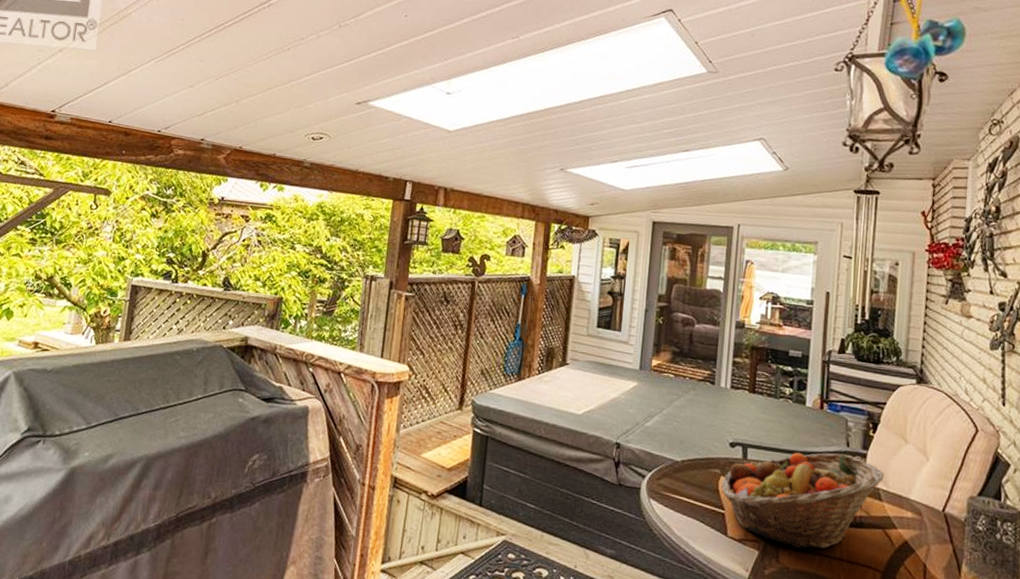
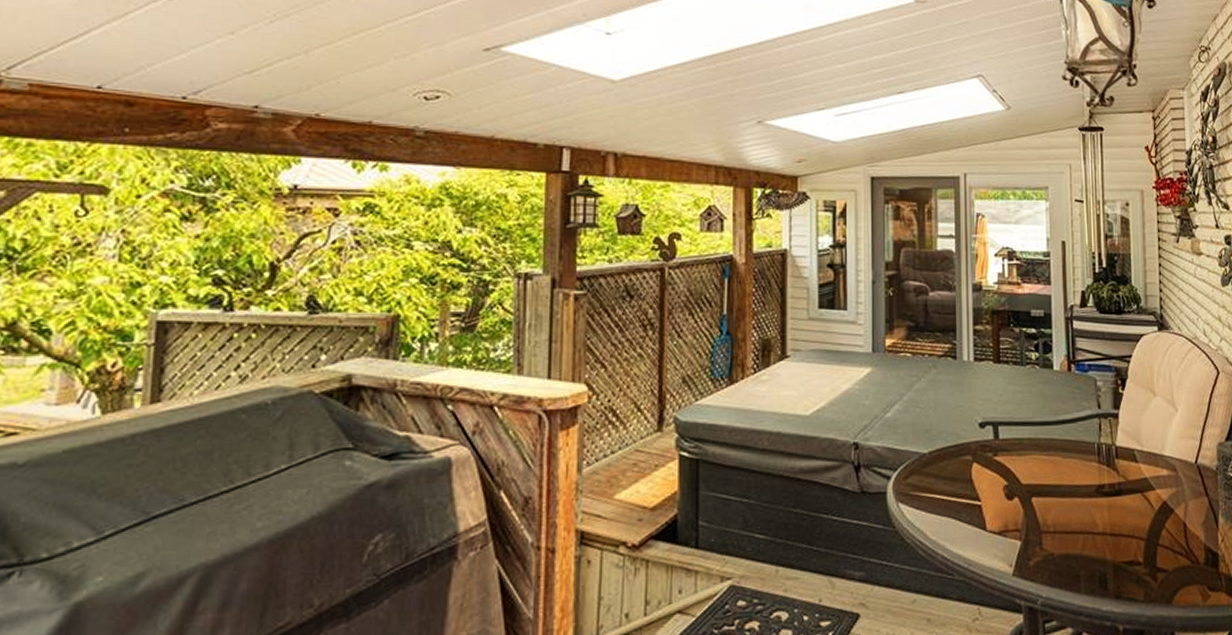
fruit basket: present [721,452,884,549] -> none [974,417,1137,530]

